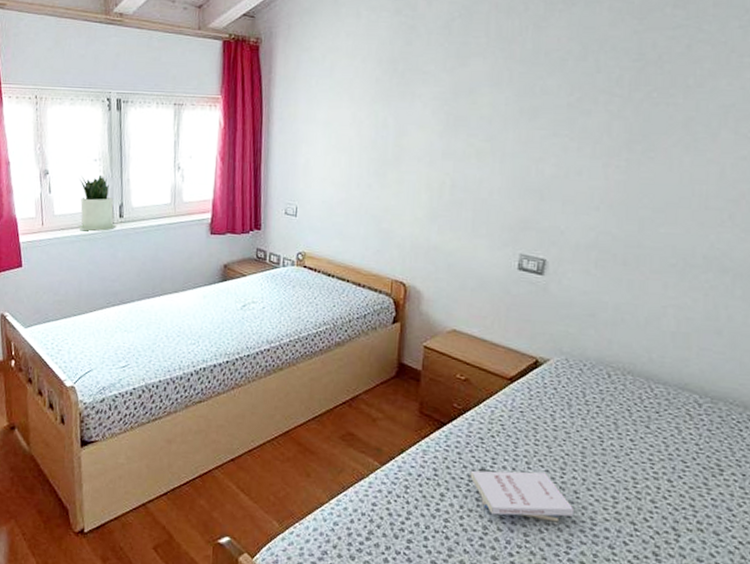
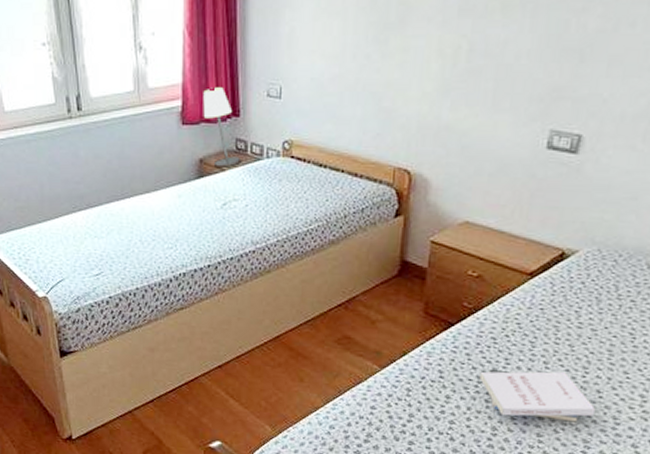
planter: present [78,174,117,232] -> none [27,61,75,129]
table lamp: none [229,203,260,274] -> present [203,86,240,169]

